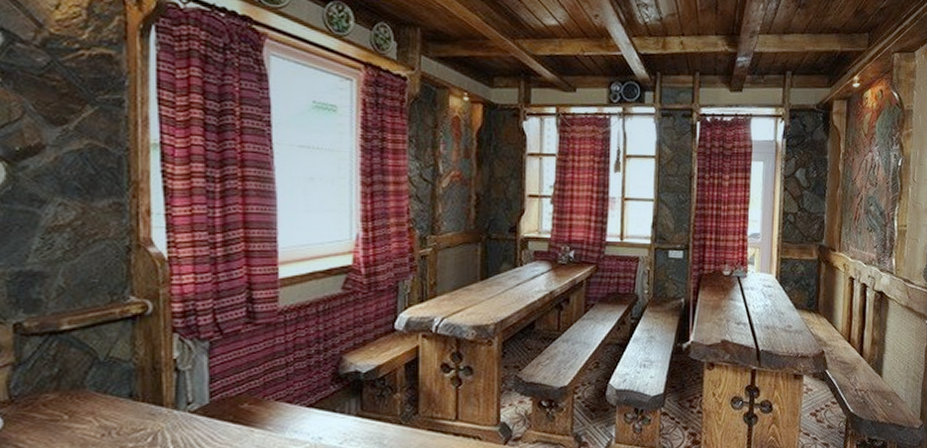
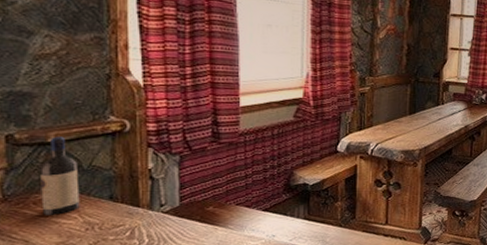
wine bottle: none [51,323,95,419] -> present [40,136,80,215]

